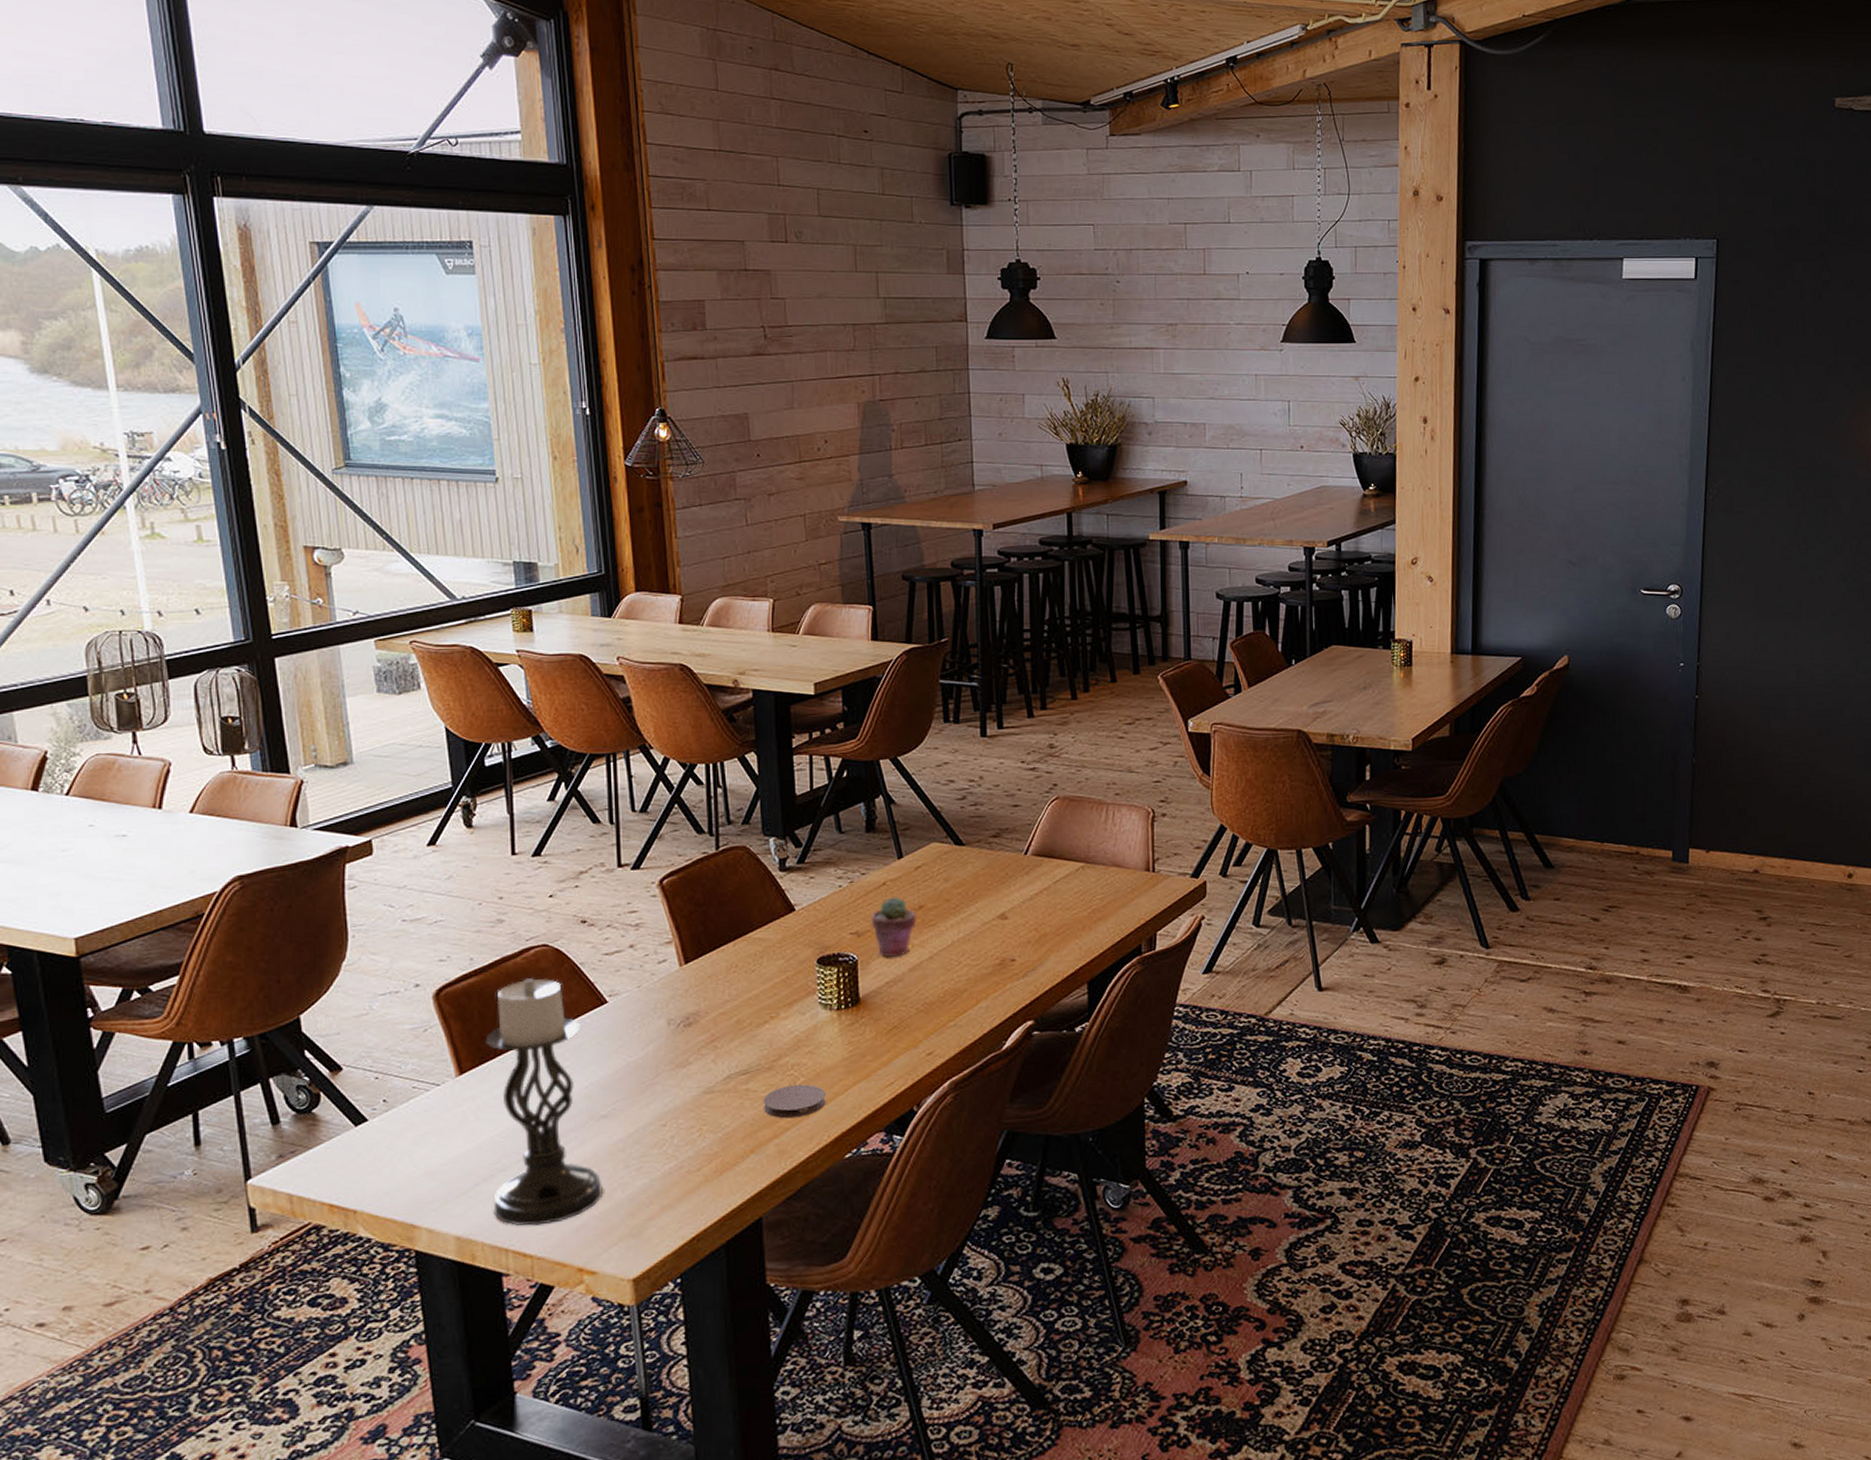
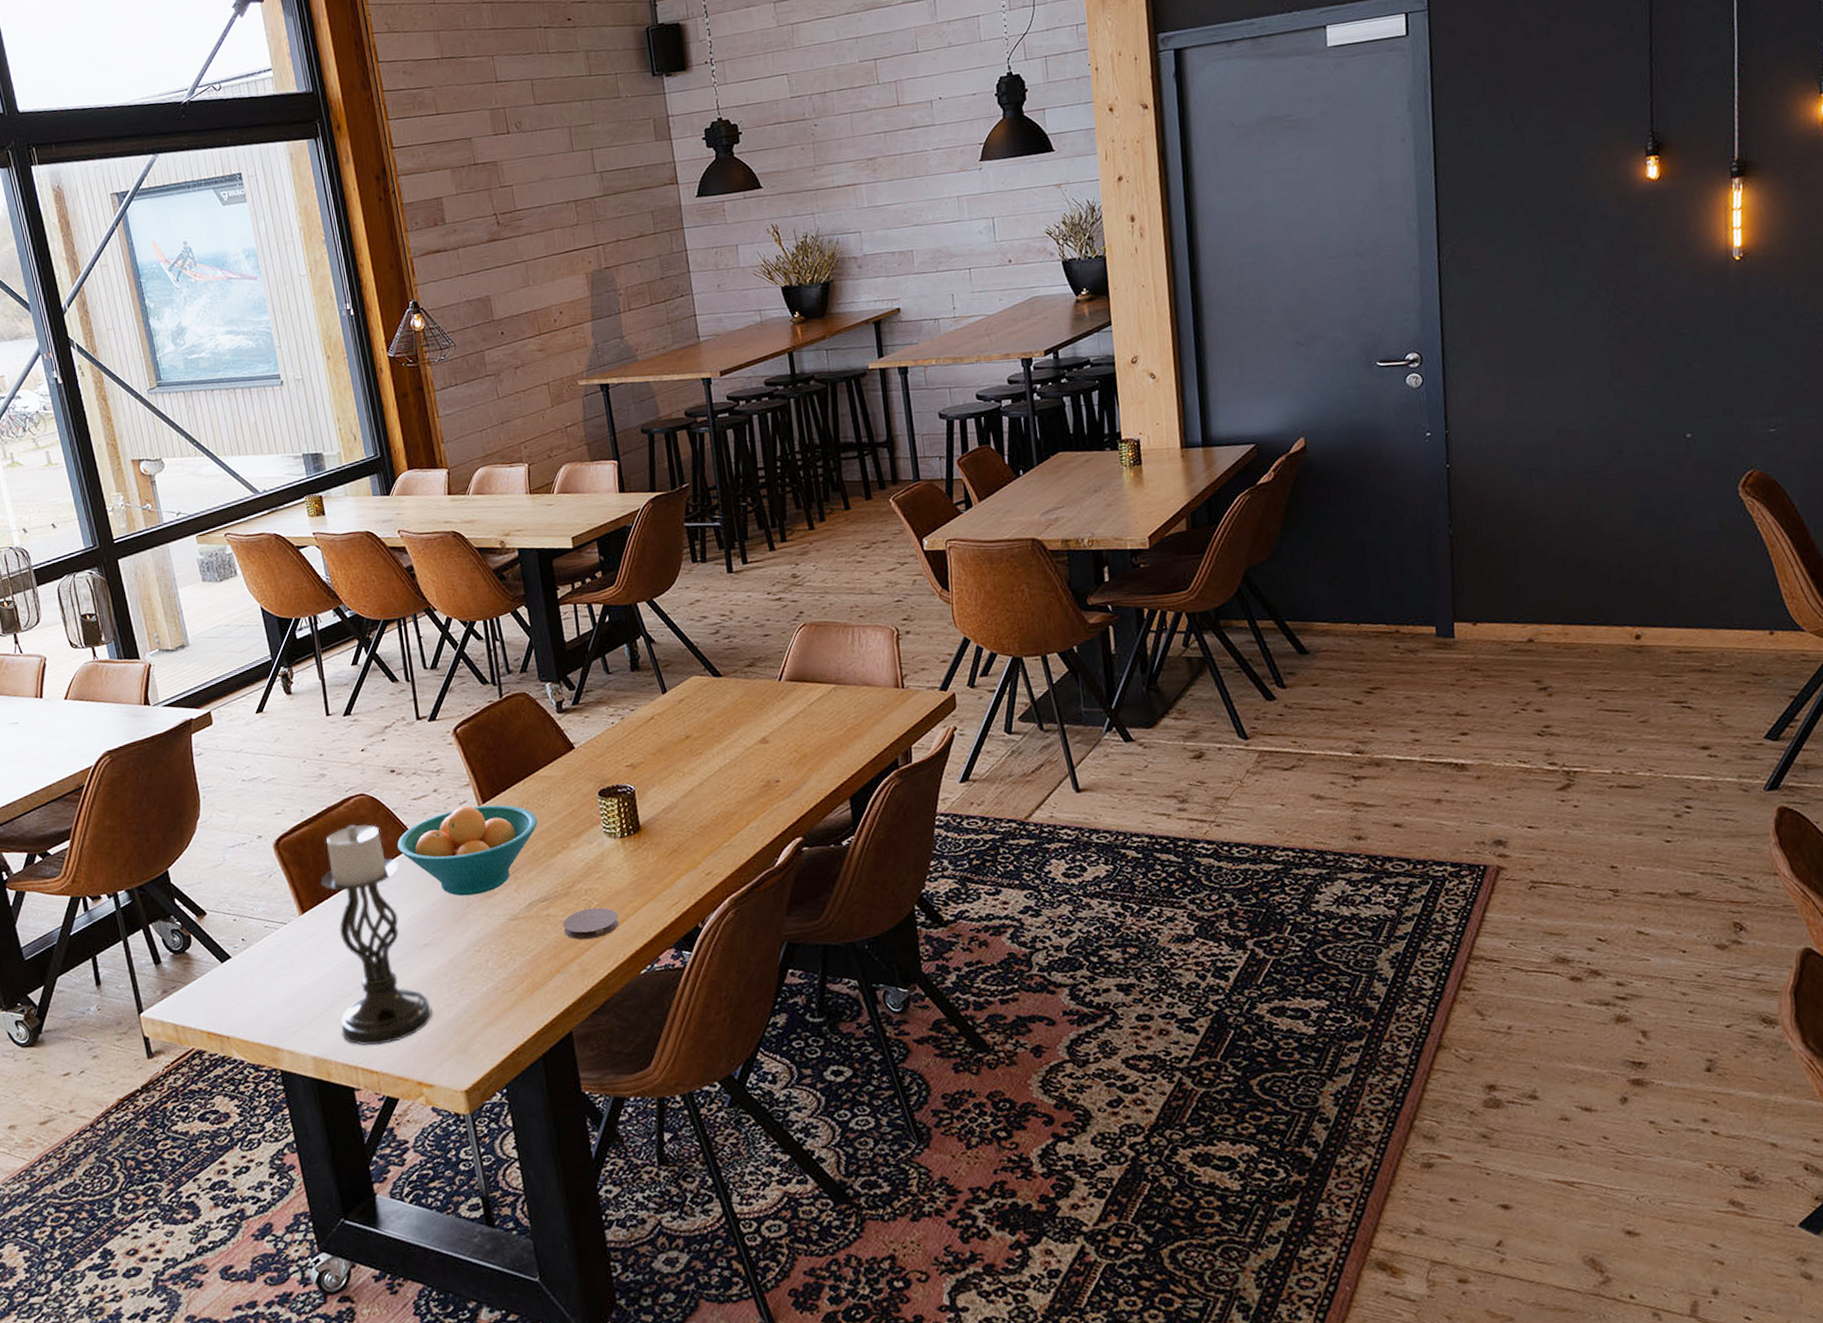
fruit bowl: none [581,965,745,1064] -> present [397,804,537,896]
potted succulent: present [871,895,917,958] -> none [643,728,685,787]

